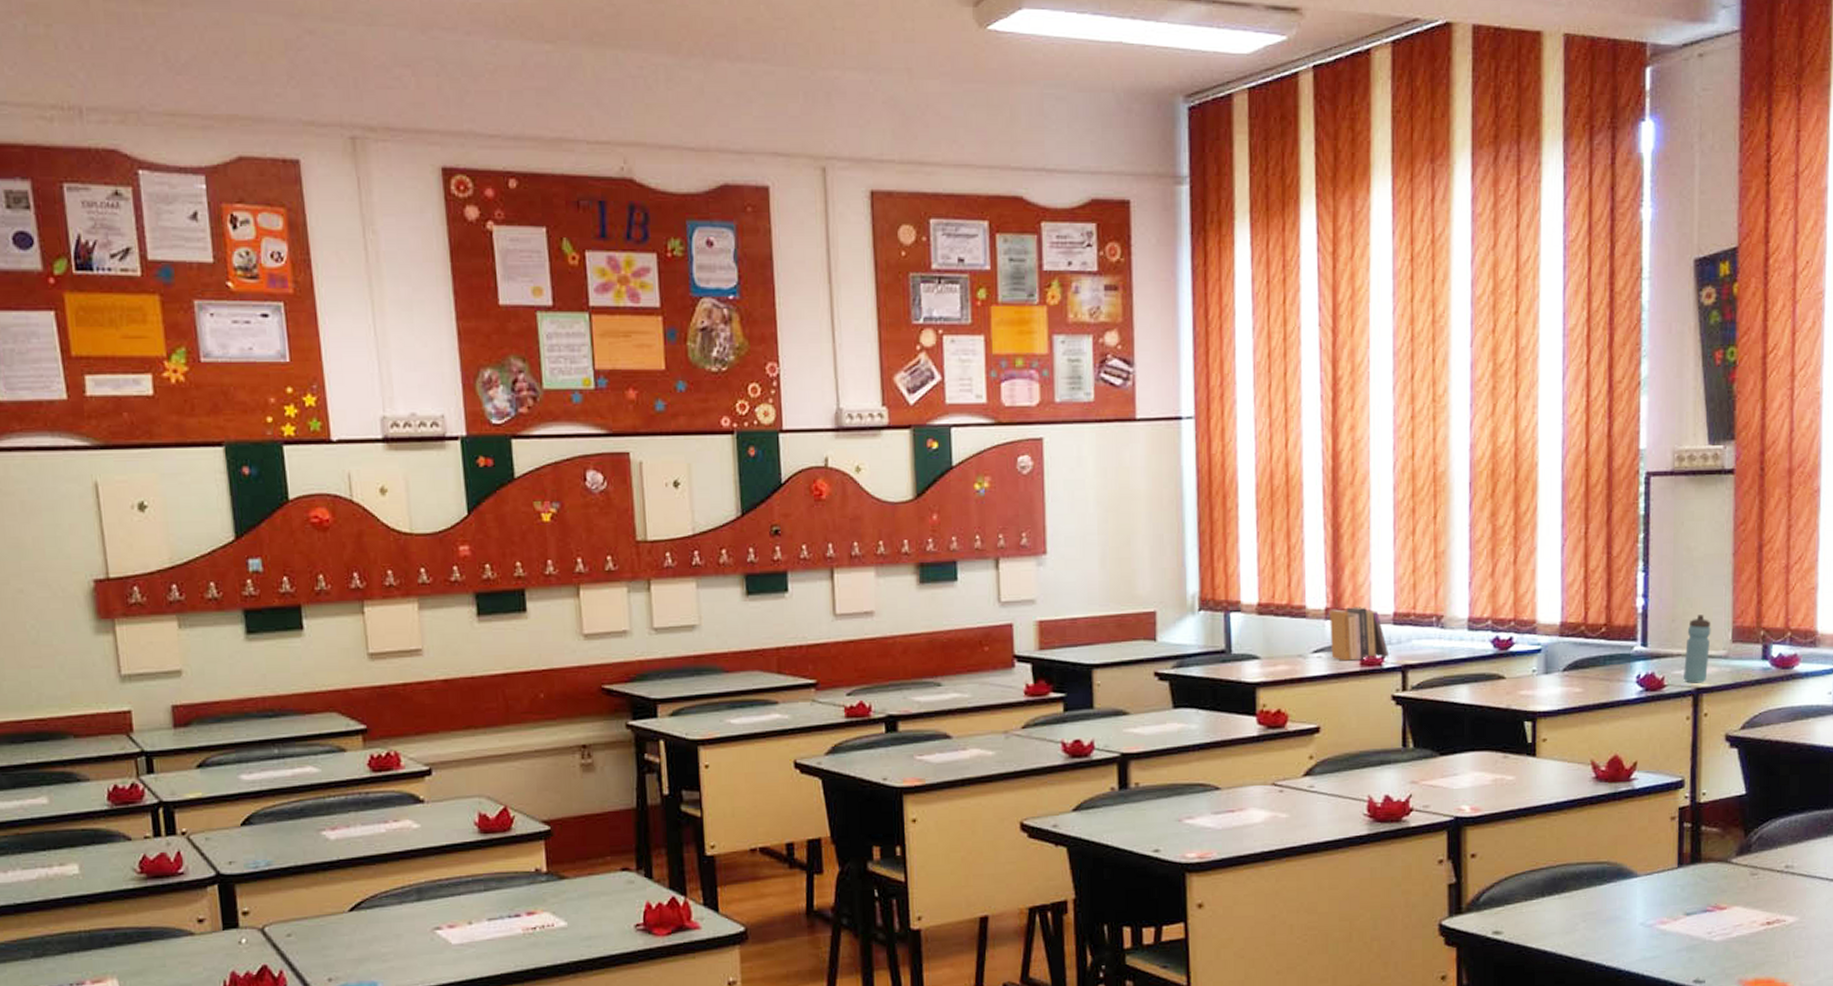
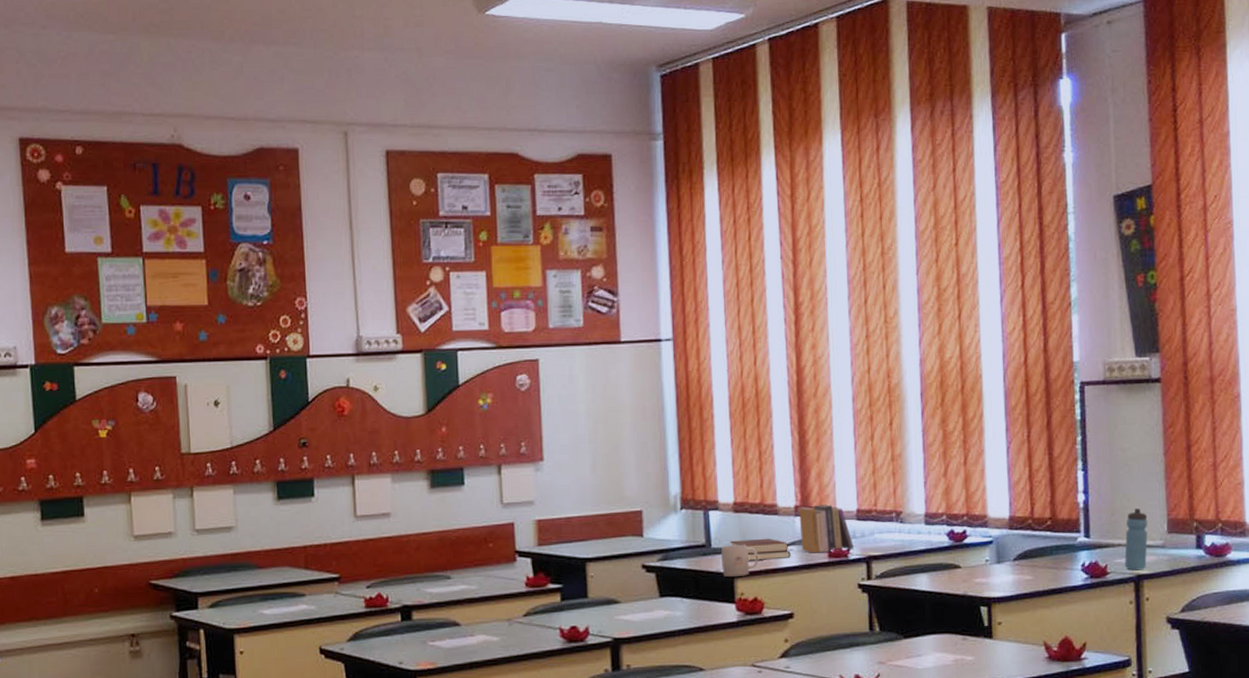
mug: none [1241,650,1283,686] -> present [720,544,758,577]
books: none [1252,643,1319,669] -> present [730,538,791,561]

